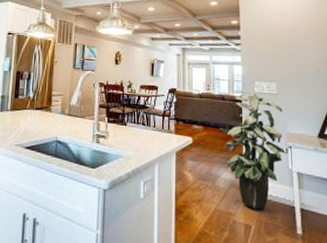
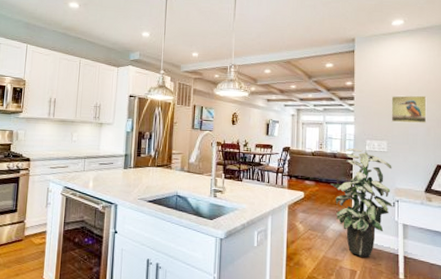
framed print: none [278,35,315,64] -> present [391,95,427,124]

